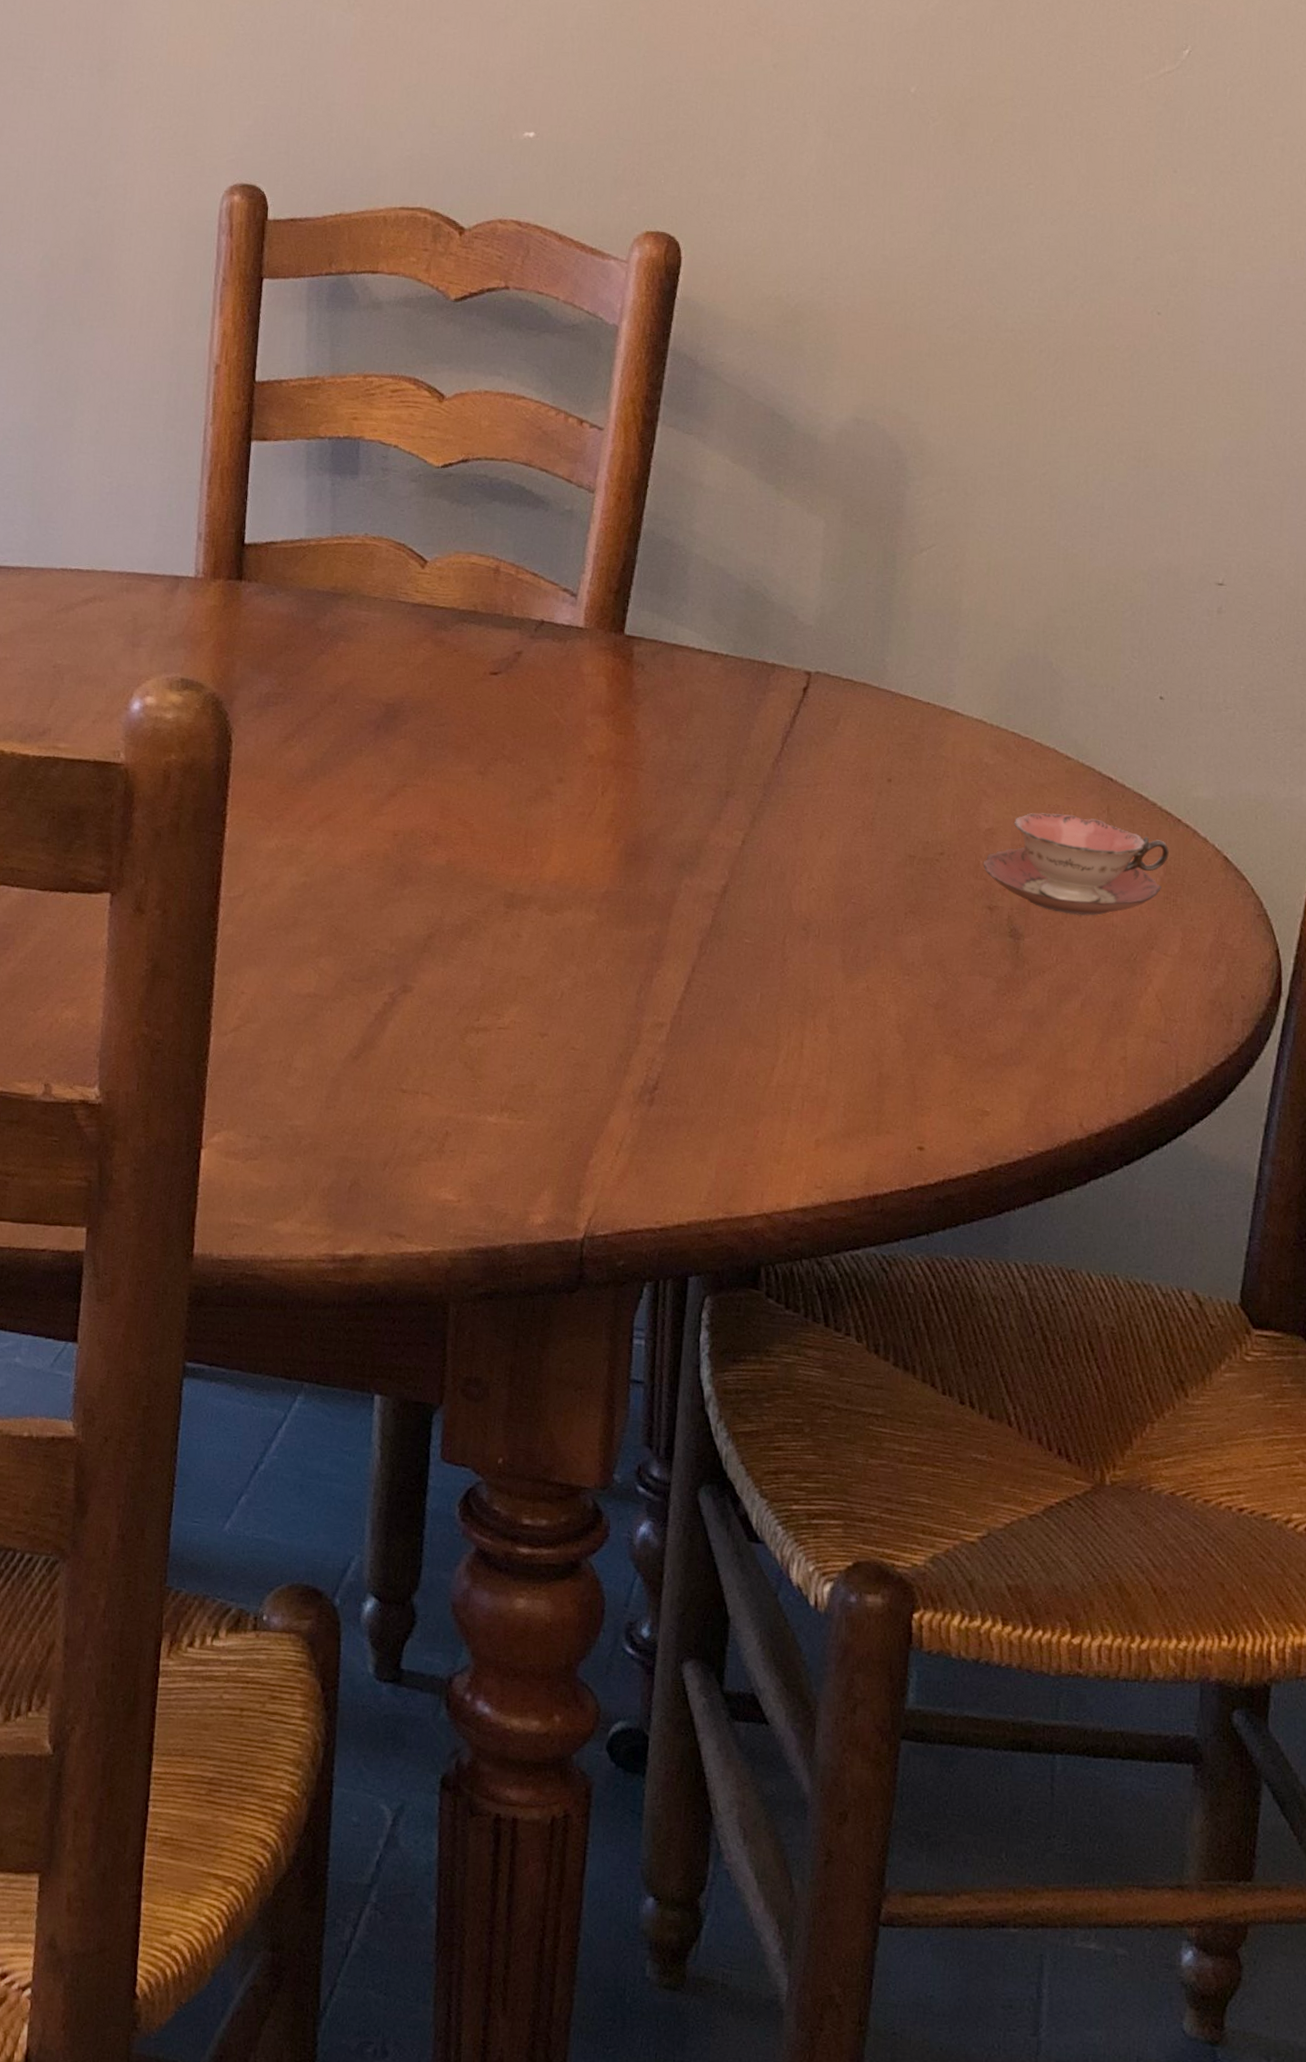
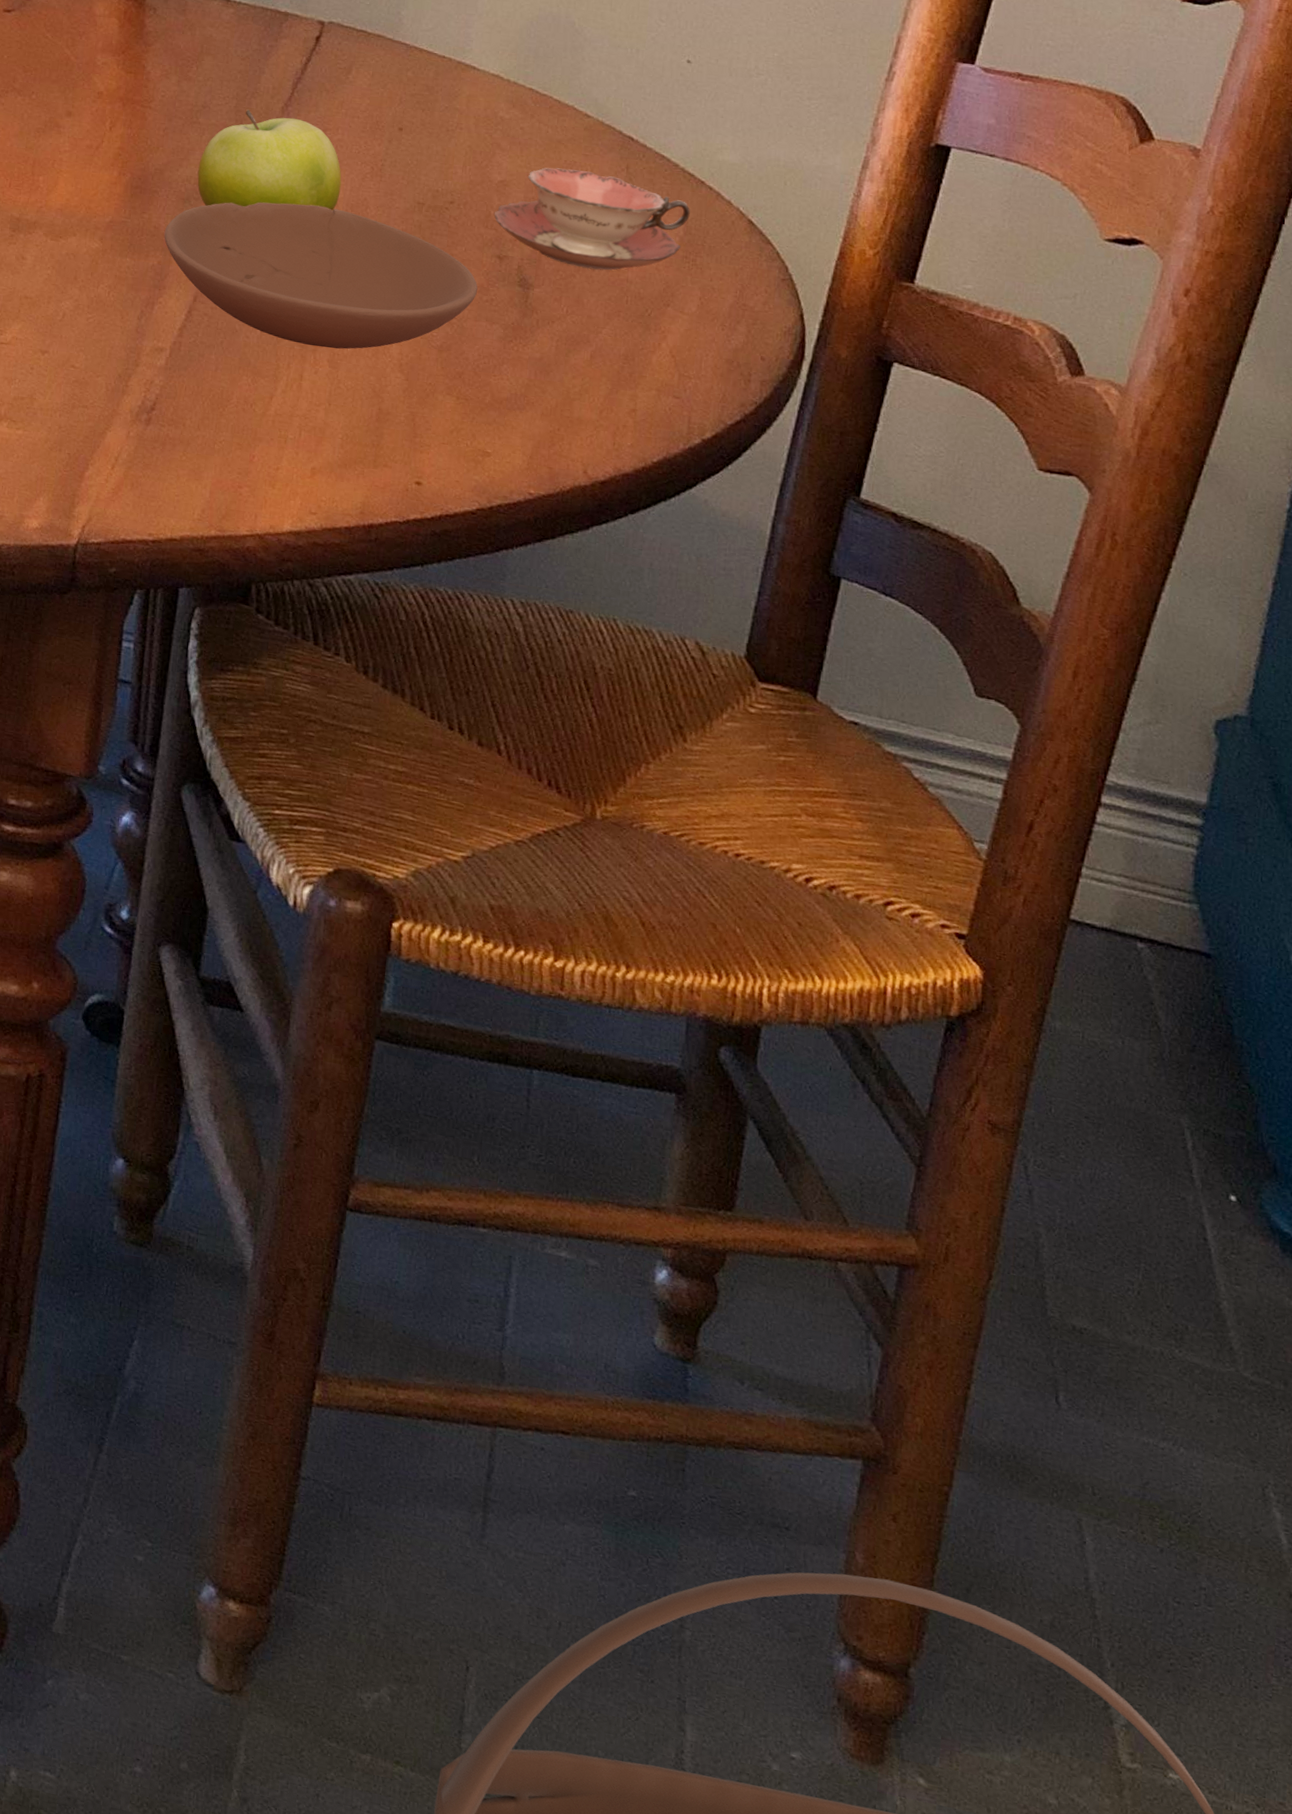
bowl: none [660,863,971,1013] -> present [164,202,478,349]
fruit: none [691,766,834,870] -> present [197,109,342,211]

